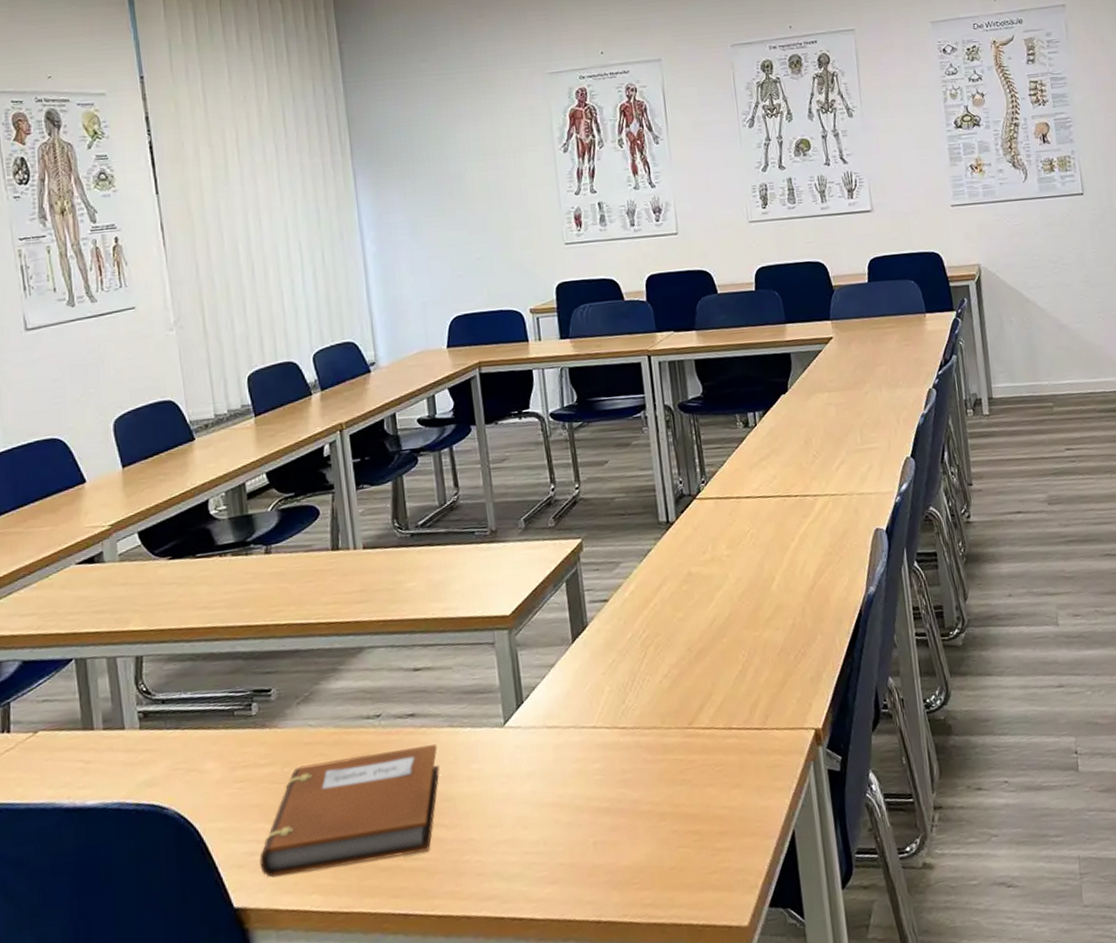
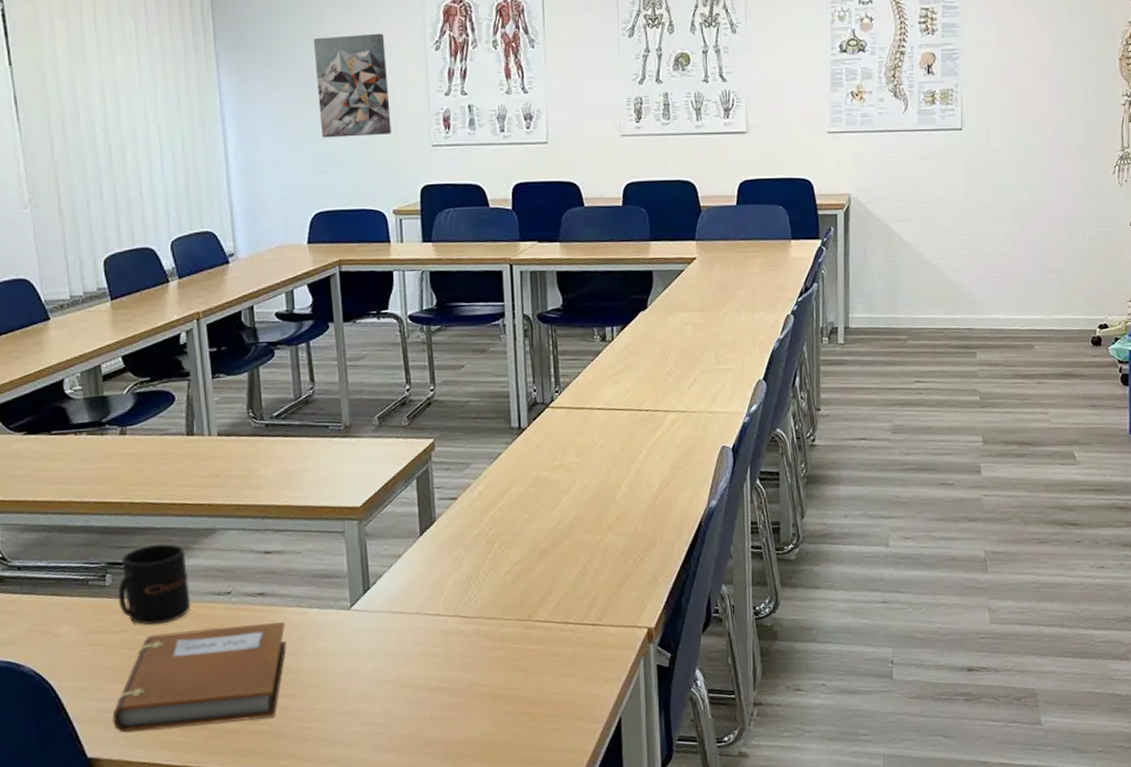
mug: none [264,665,340,756] -> present [118,543,191,625]
wall art: none [446,140,525,244] -> present [313,33,392,138]

